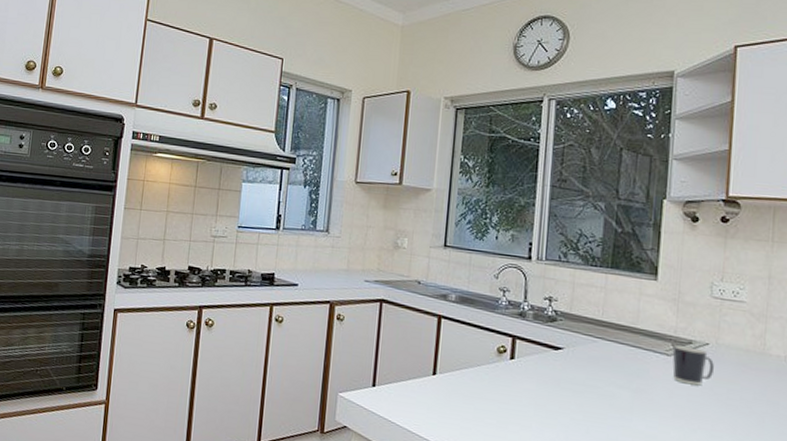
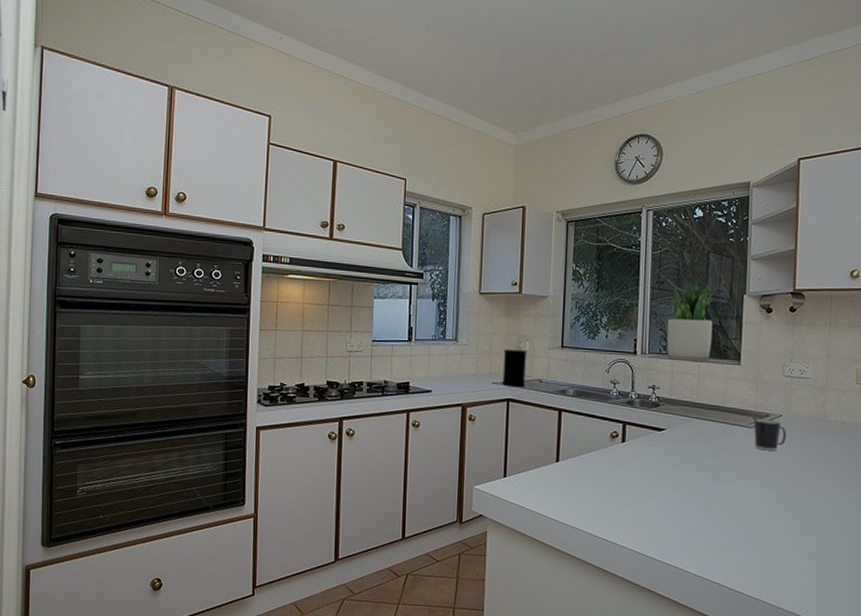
canister: none [375,244,405,289] -> present [502,349,527,388]
planter: none [567,179,625,275] -> present [666,279,713,362]

